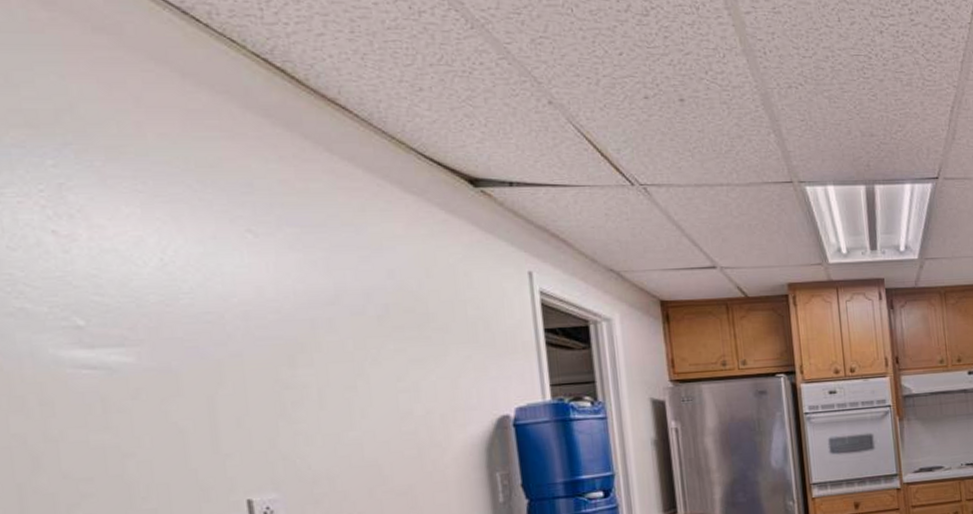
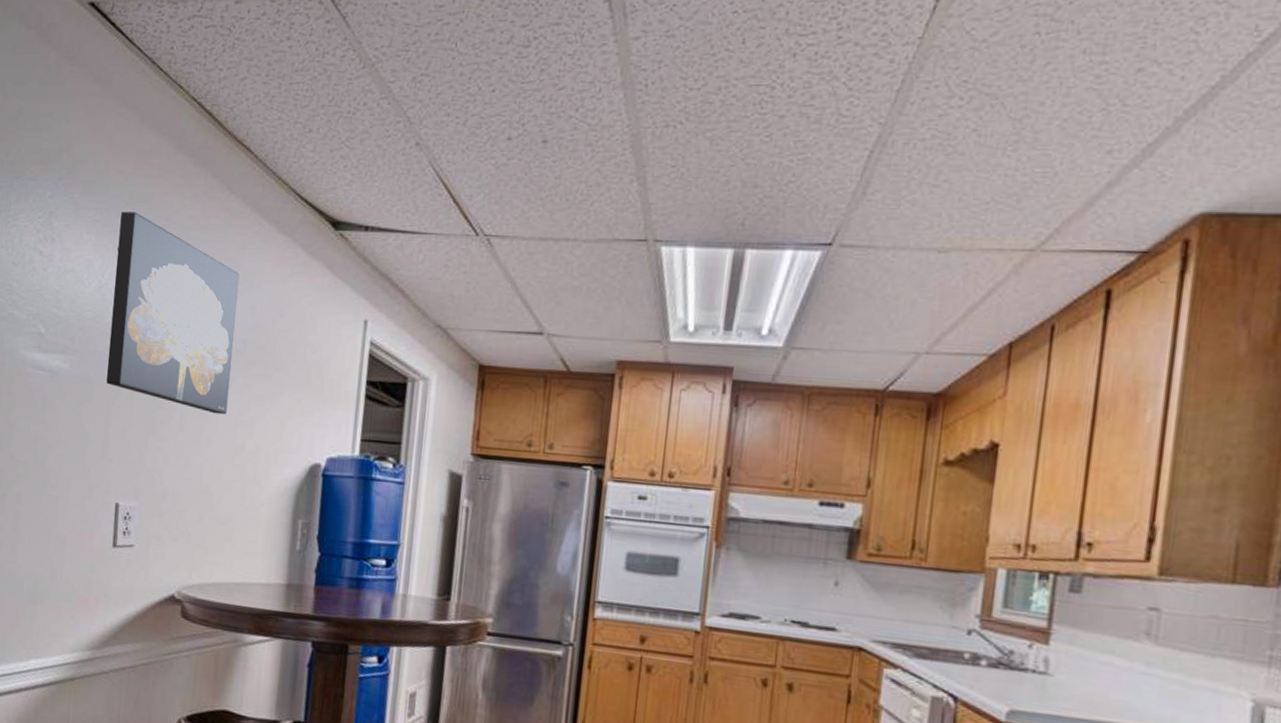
wall art: none [176,179,380,385] -> present [106,212,240,415]

